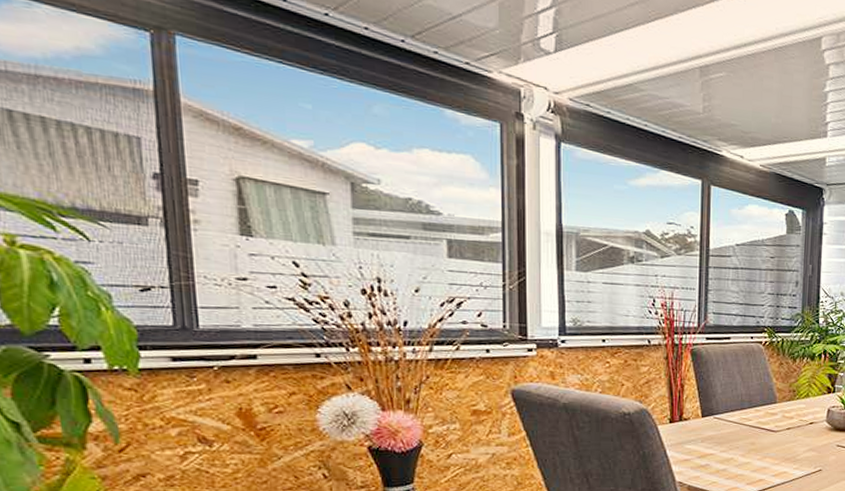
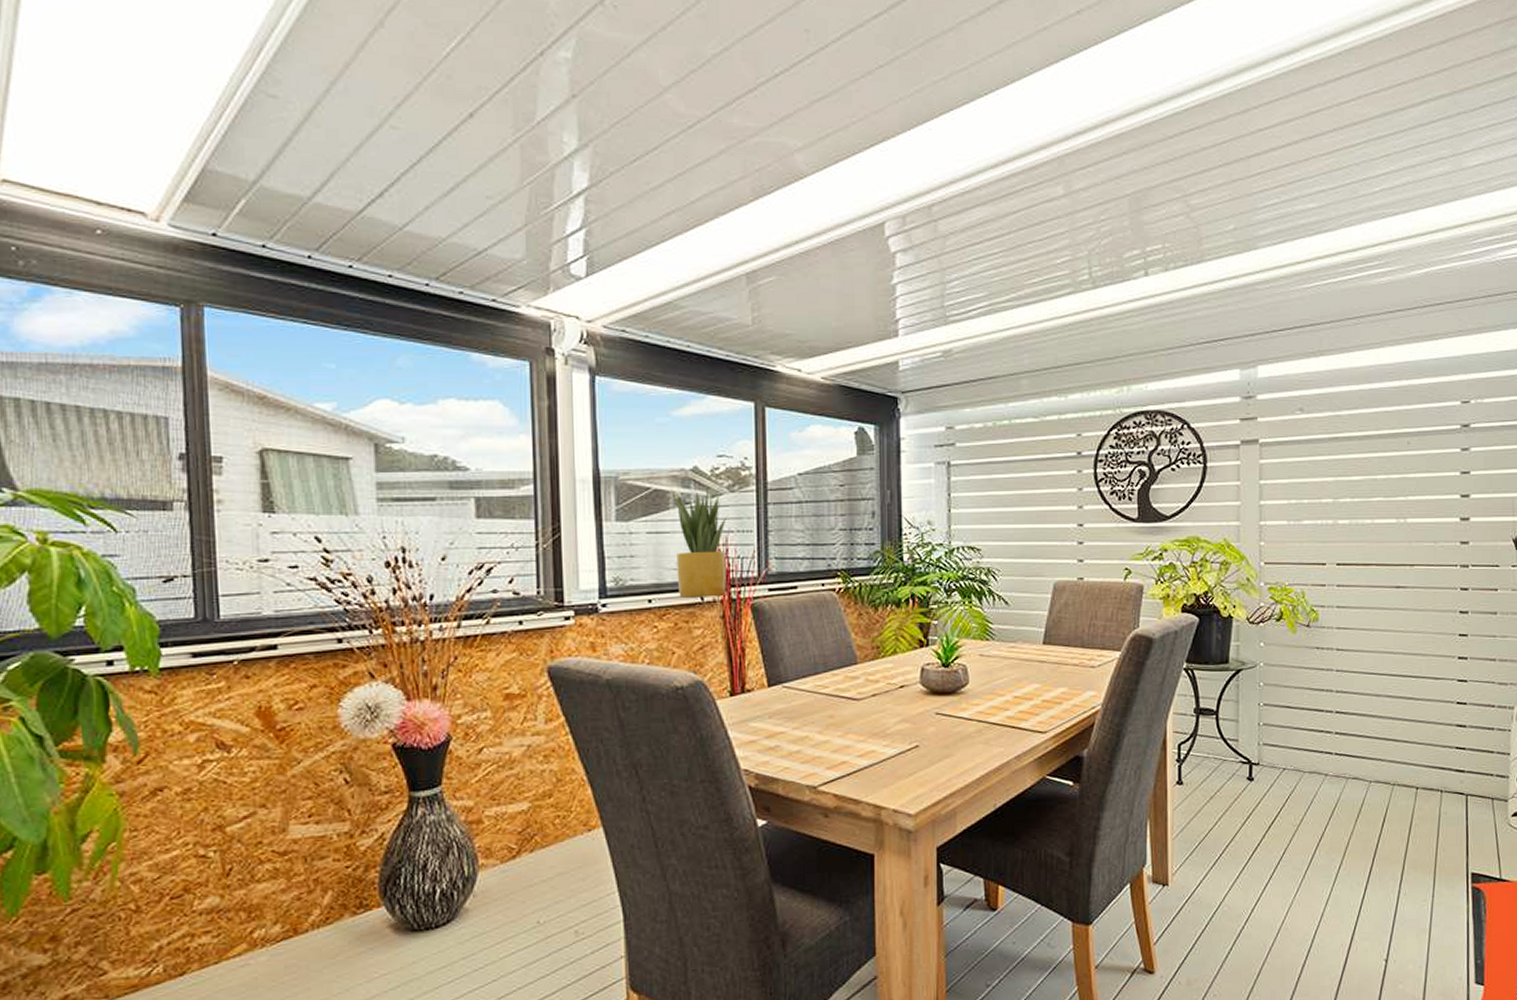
planter: none [625,248,674,341] -> present [670,488,728,598]

